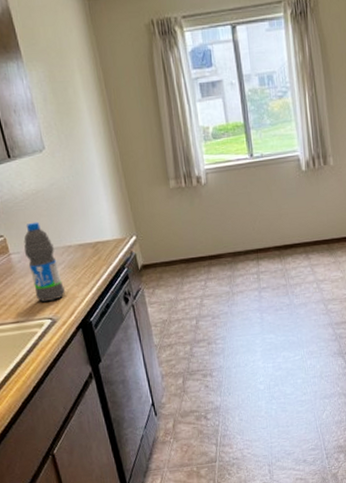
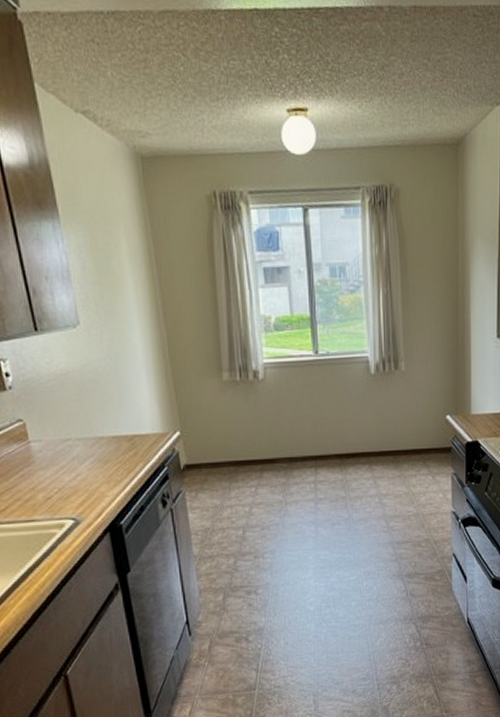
water bottle: present [24,221,65,303] -> none [46,407,93,500]

